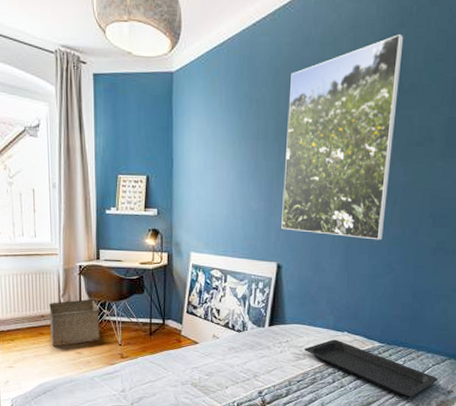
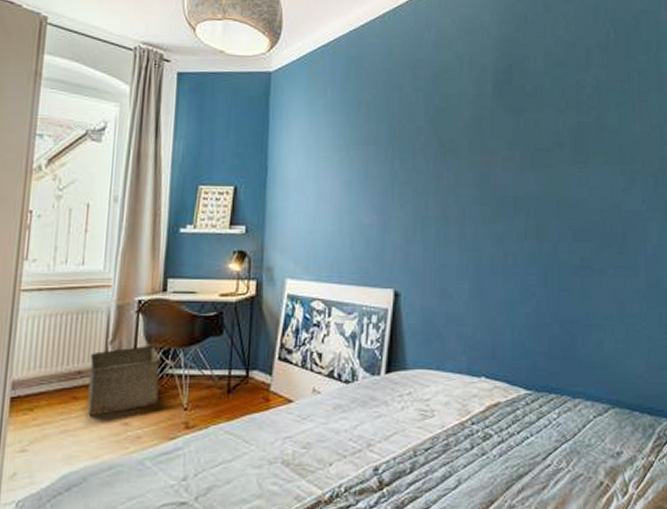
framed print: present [281,33,404,240] -> none [398,38,521,259]
serving tray: present [304,339,439,397] -> none [431,388,604,464]

